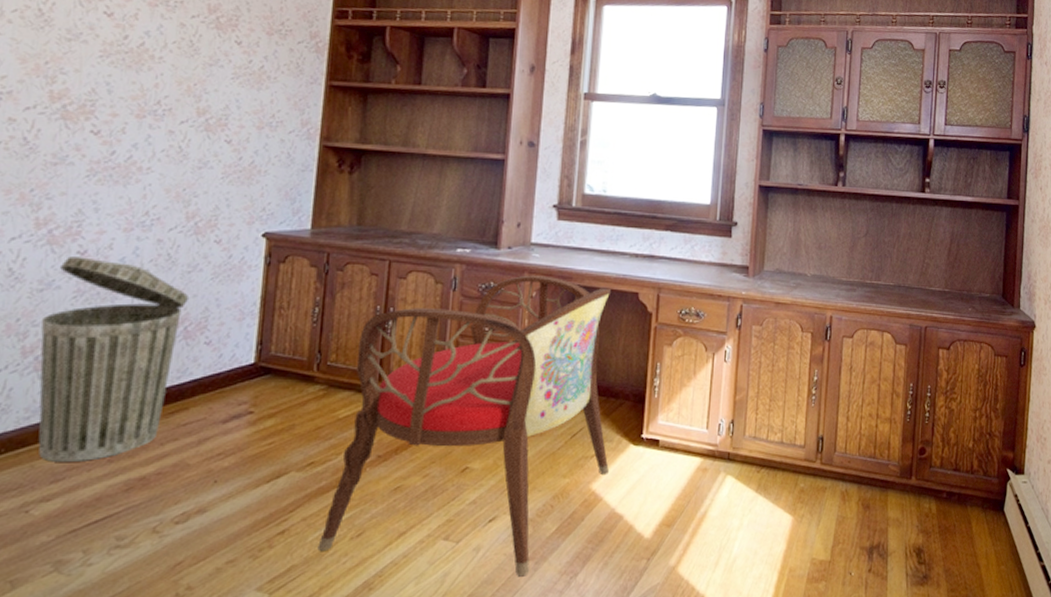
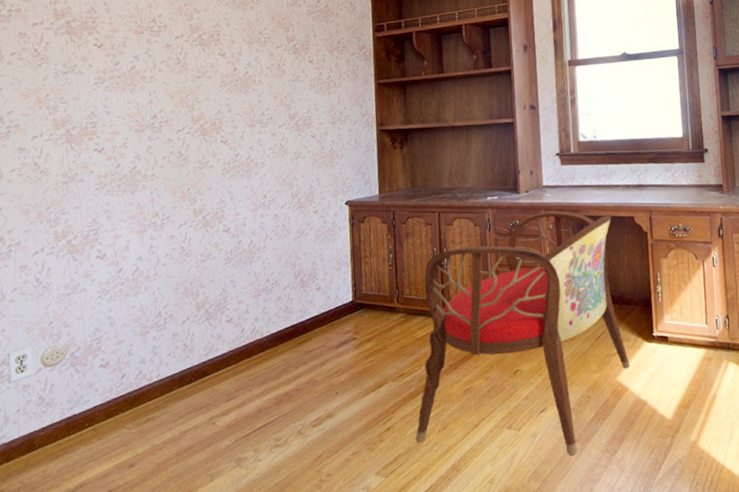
trash can: present [38,256,190,462] -> none [207,233,302,386]

